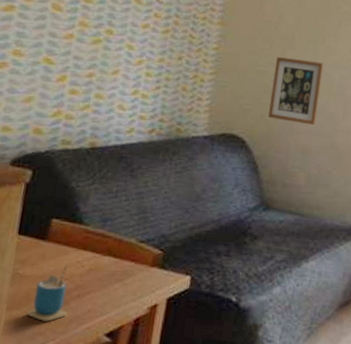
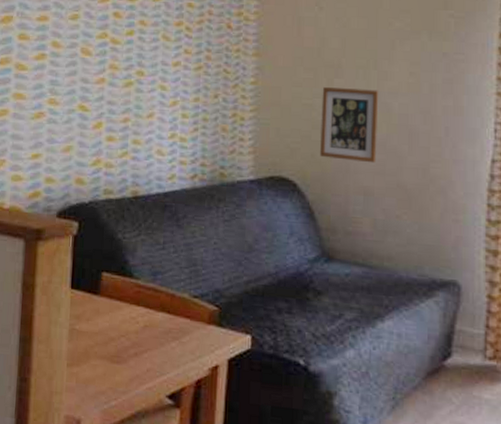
cup: present [27,266,68,322] -> none [87,321,126,380]

